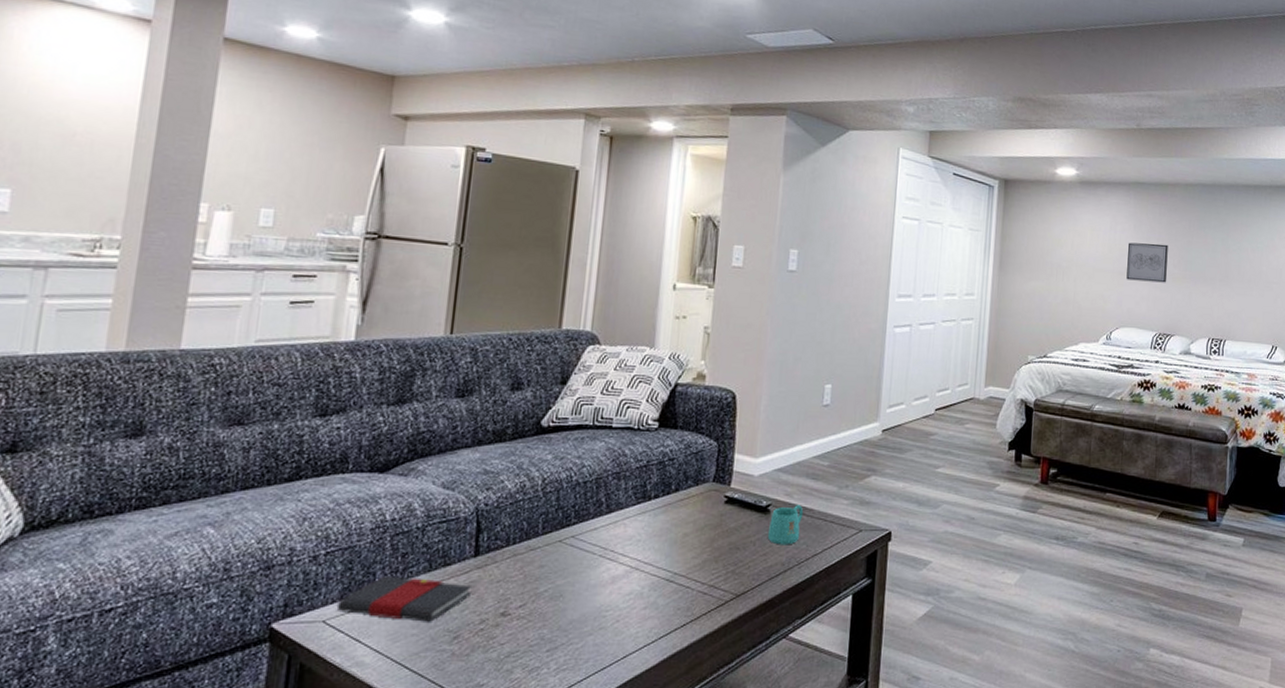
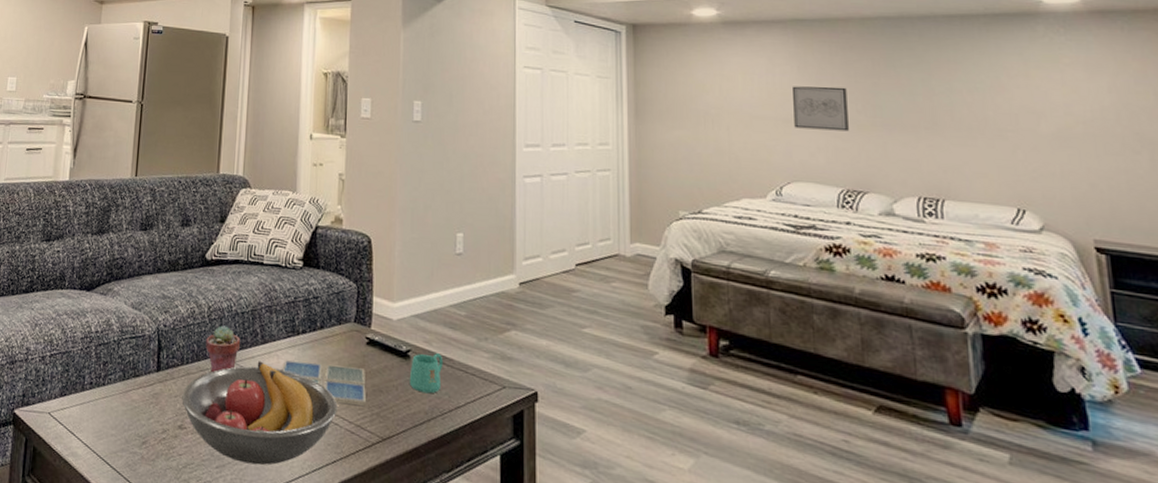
book: present [336,576,473,622] -> none [58,380,156,426]
fruit bowl: none [505,532,690,641] -> present [181,361,338,465]
potted succulent: none [538,498,581,551] -> present [206,325,240,373]
drink coaster: none [631,527,722,566] -> present [283,360,366,406]

